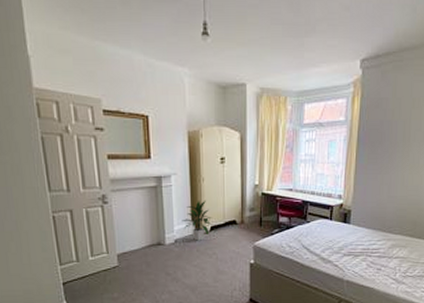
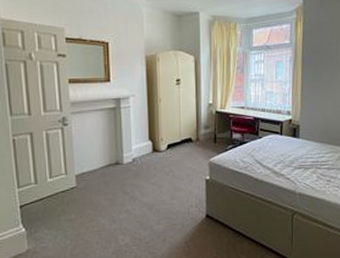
indoor plant: present [182,200,212,241] -> none [139,119,169,159]

